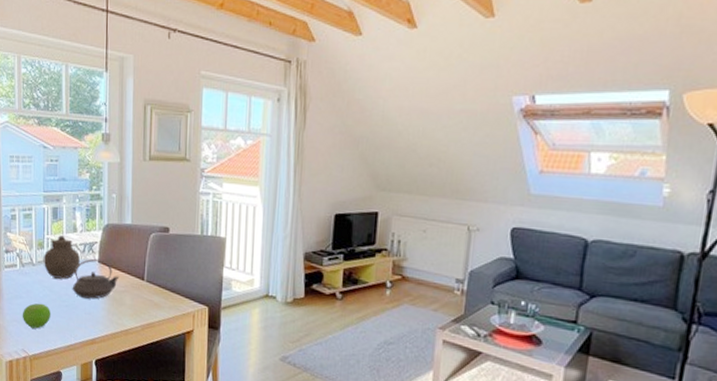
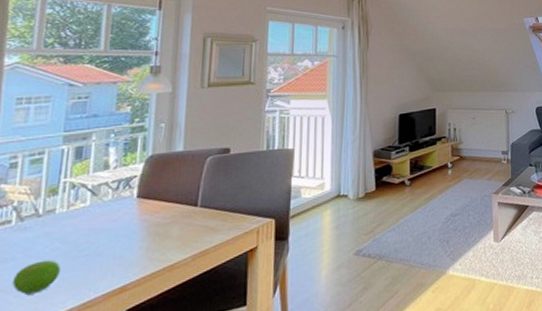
jar: present [43,235,81,279] -> none [54,176,112,226]
teapot: present [72,258,120,299] -> none [96,193,165,242]

